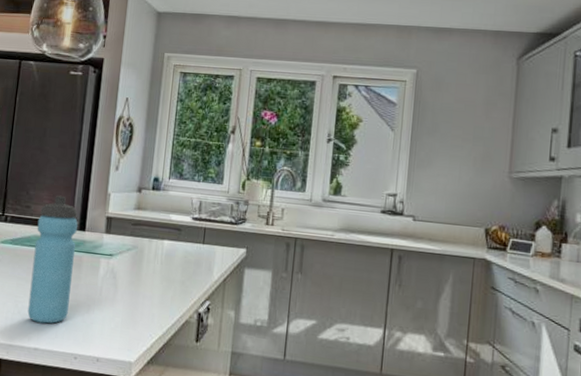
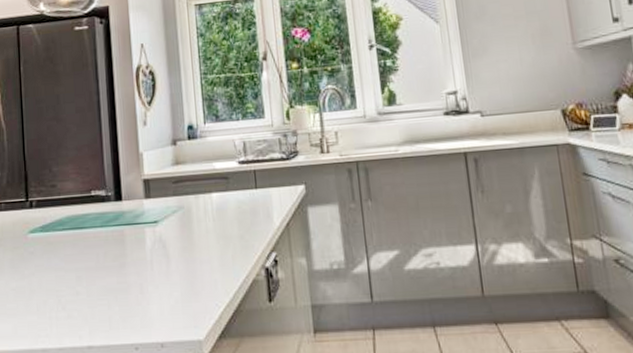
water bottle: present [27,195,78,324] -> none [67,165,119,316]

